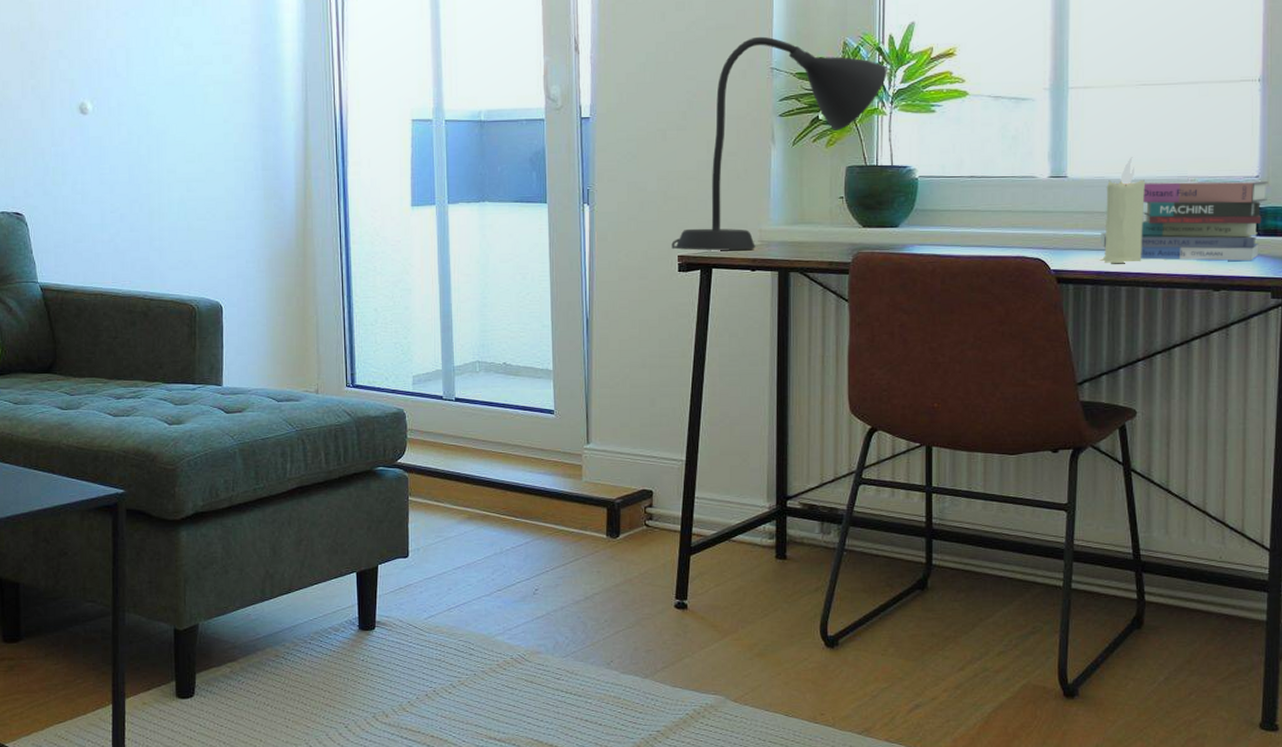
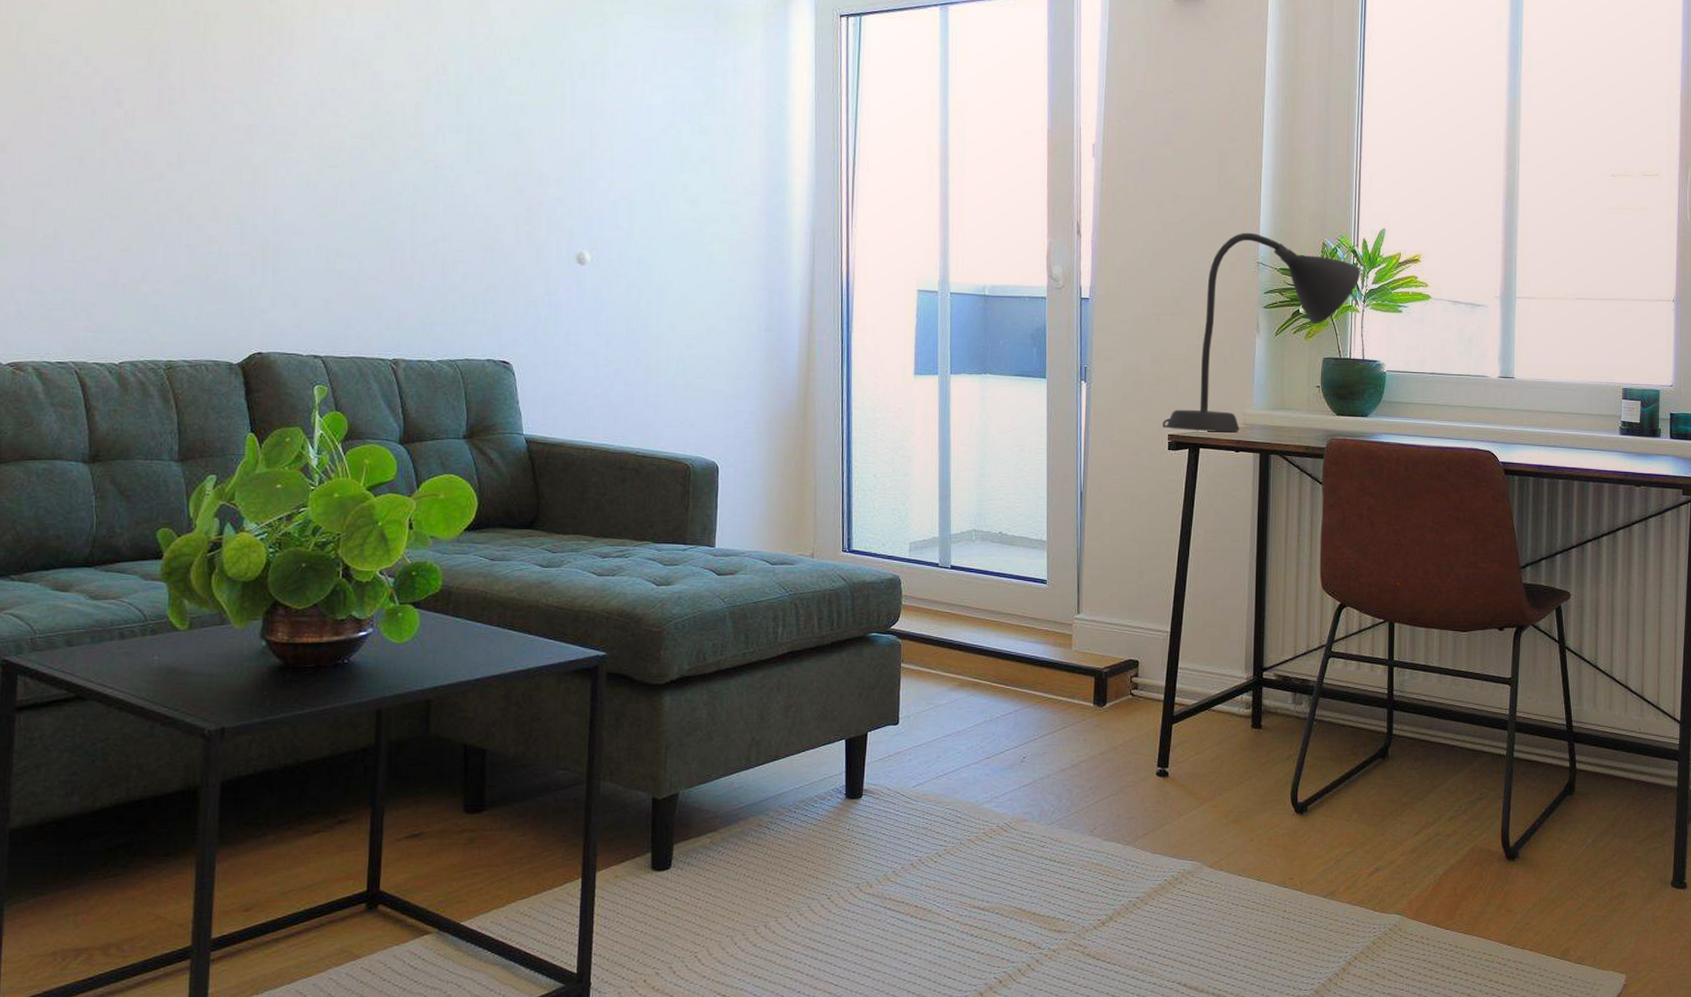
candle: present [1099,156,1145,263] -> none [1541,362,1579,458]
books: present [1101,181,1269,262] -> none [1542,385,1681,461]

